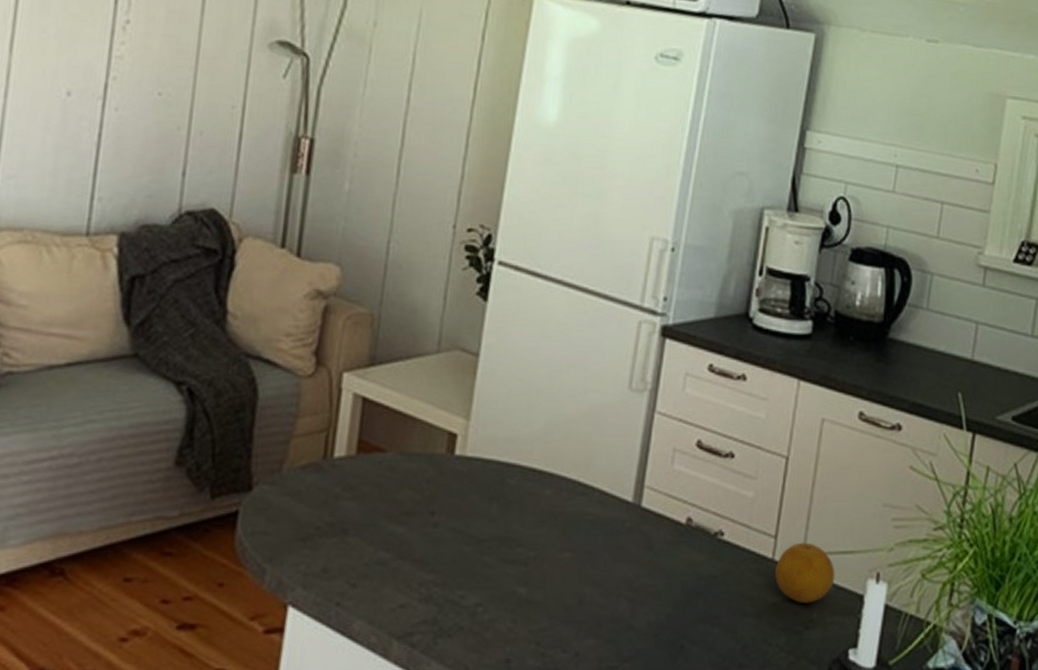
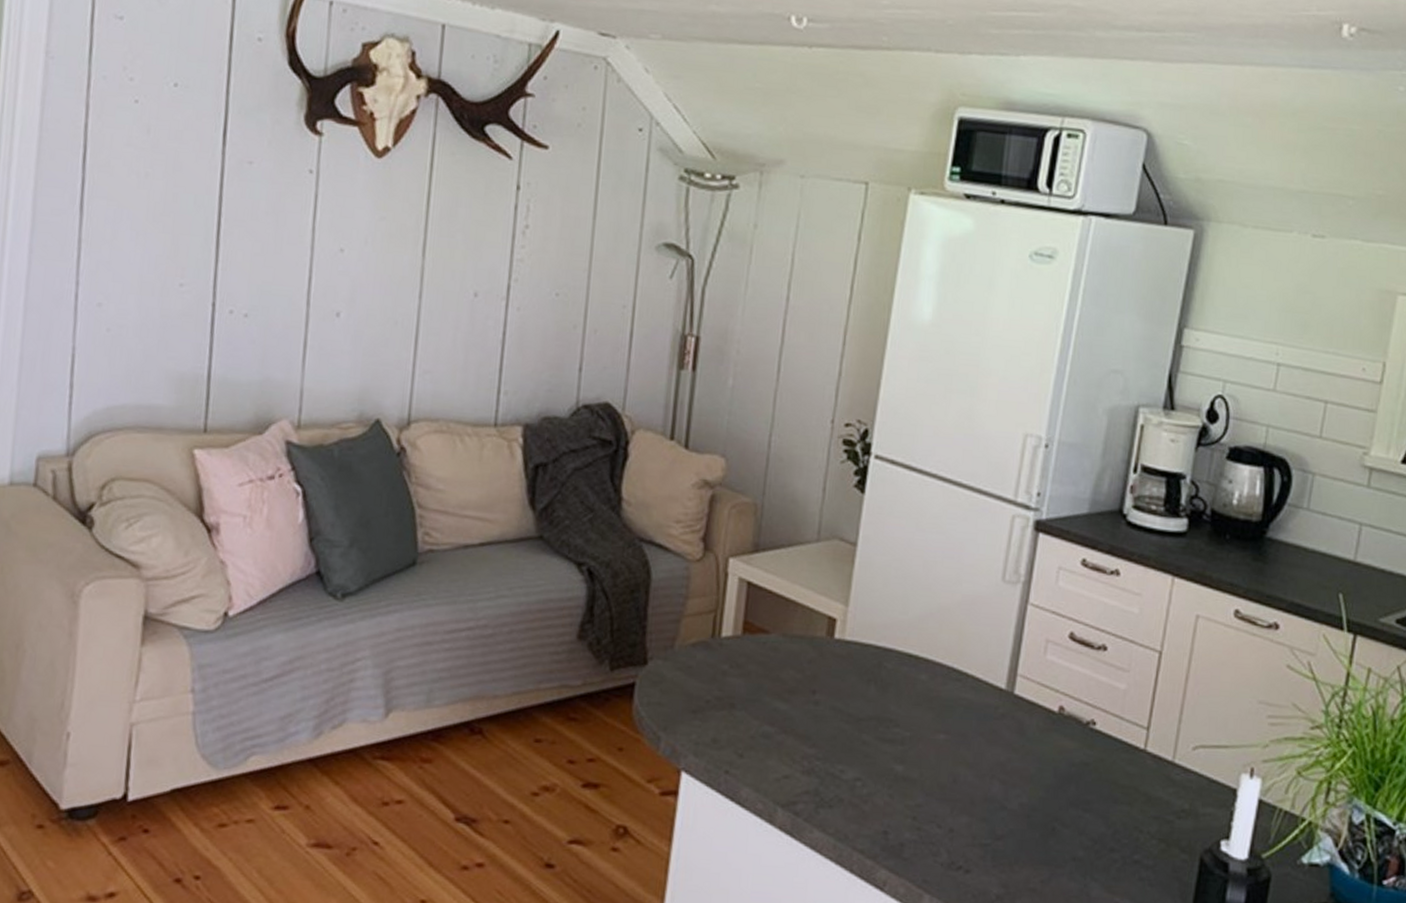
fruit: present [775,542,835,603] -> none [1147,735,1208,794]

